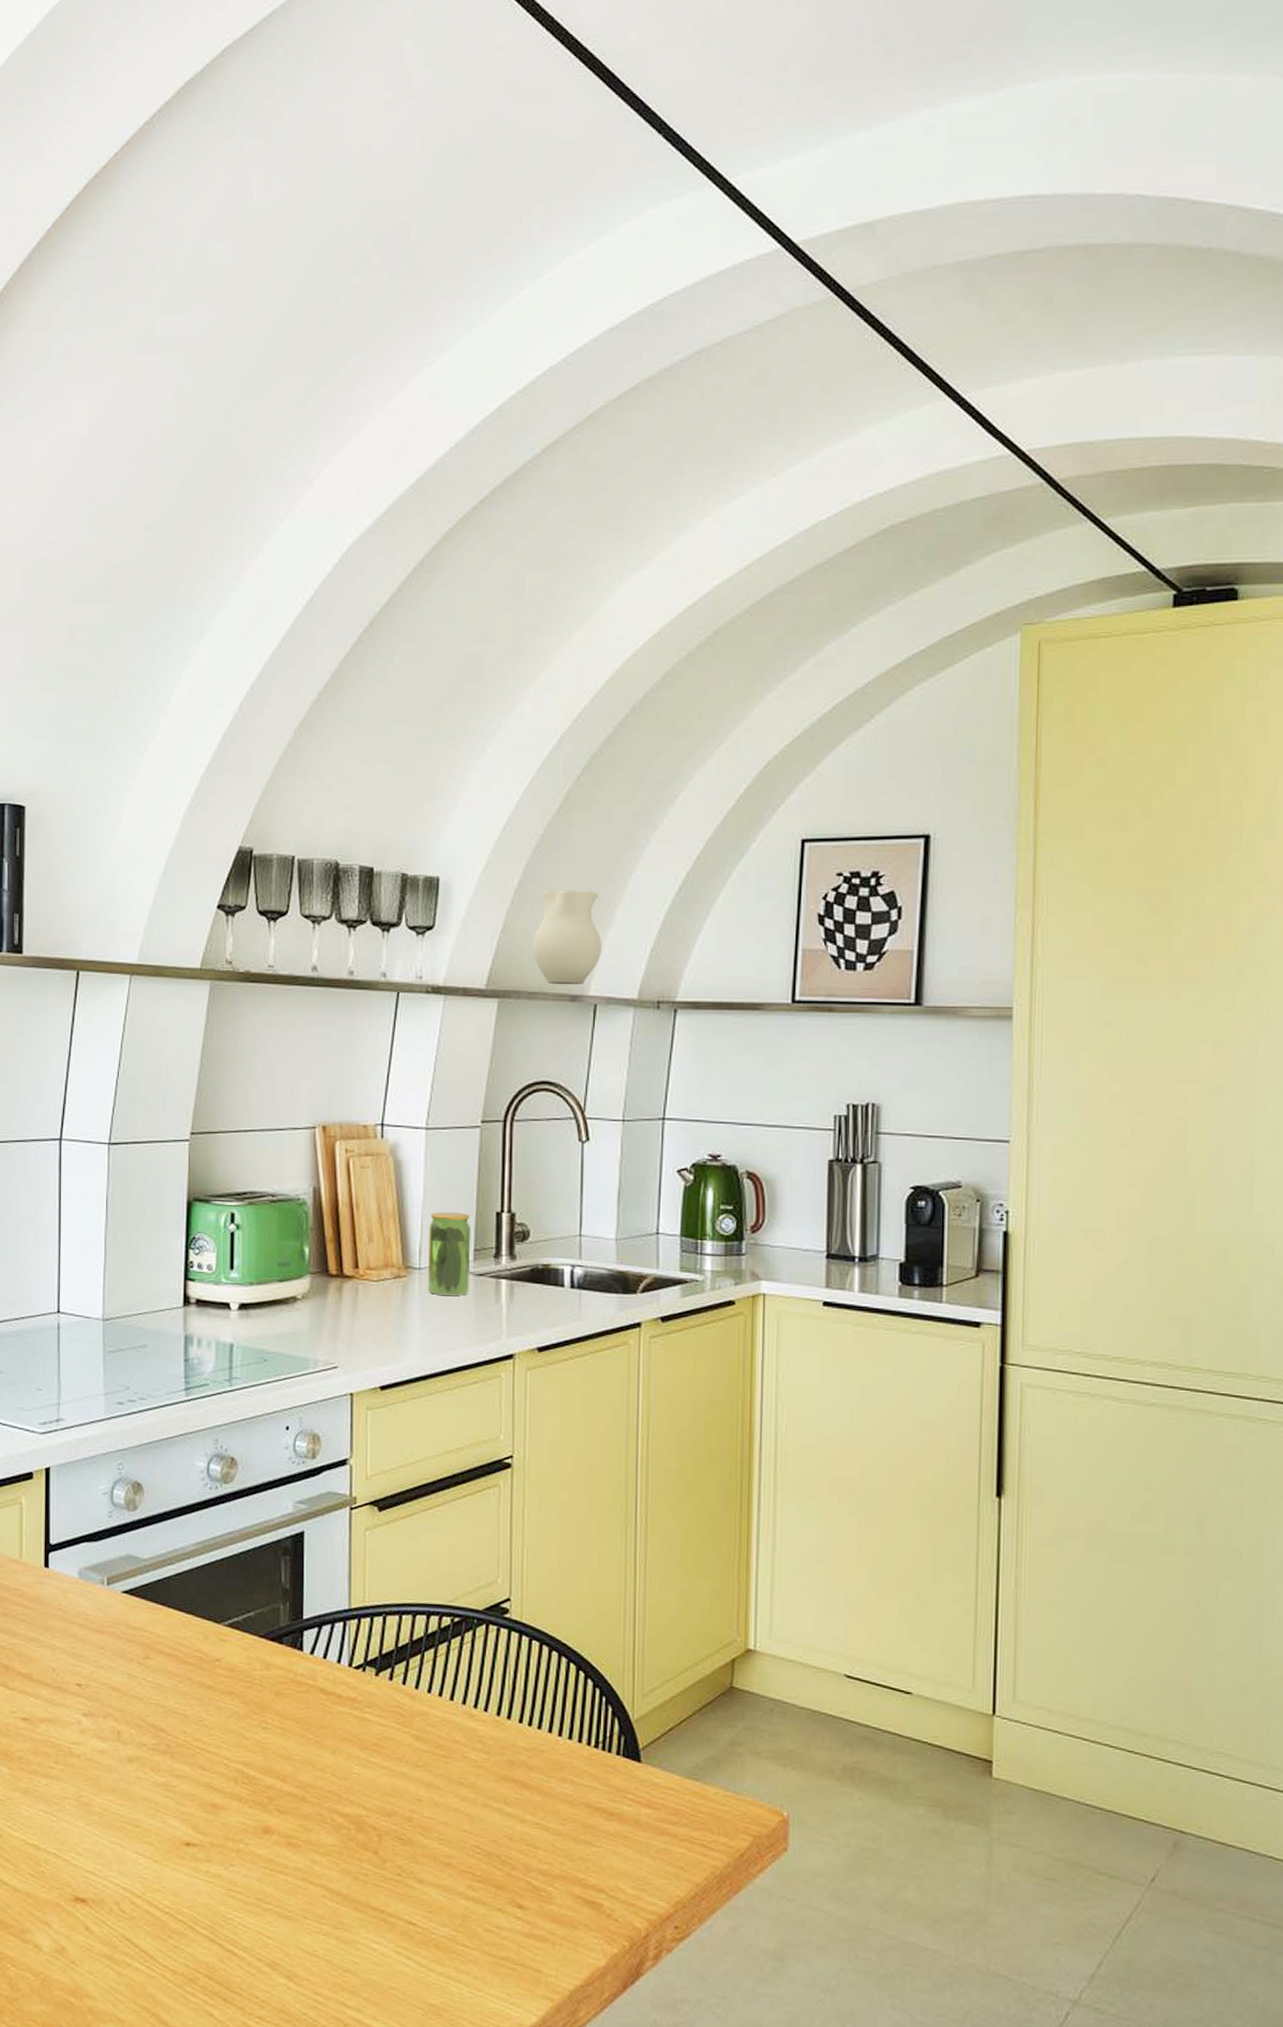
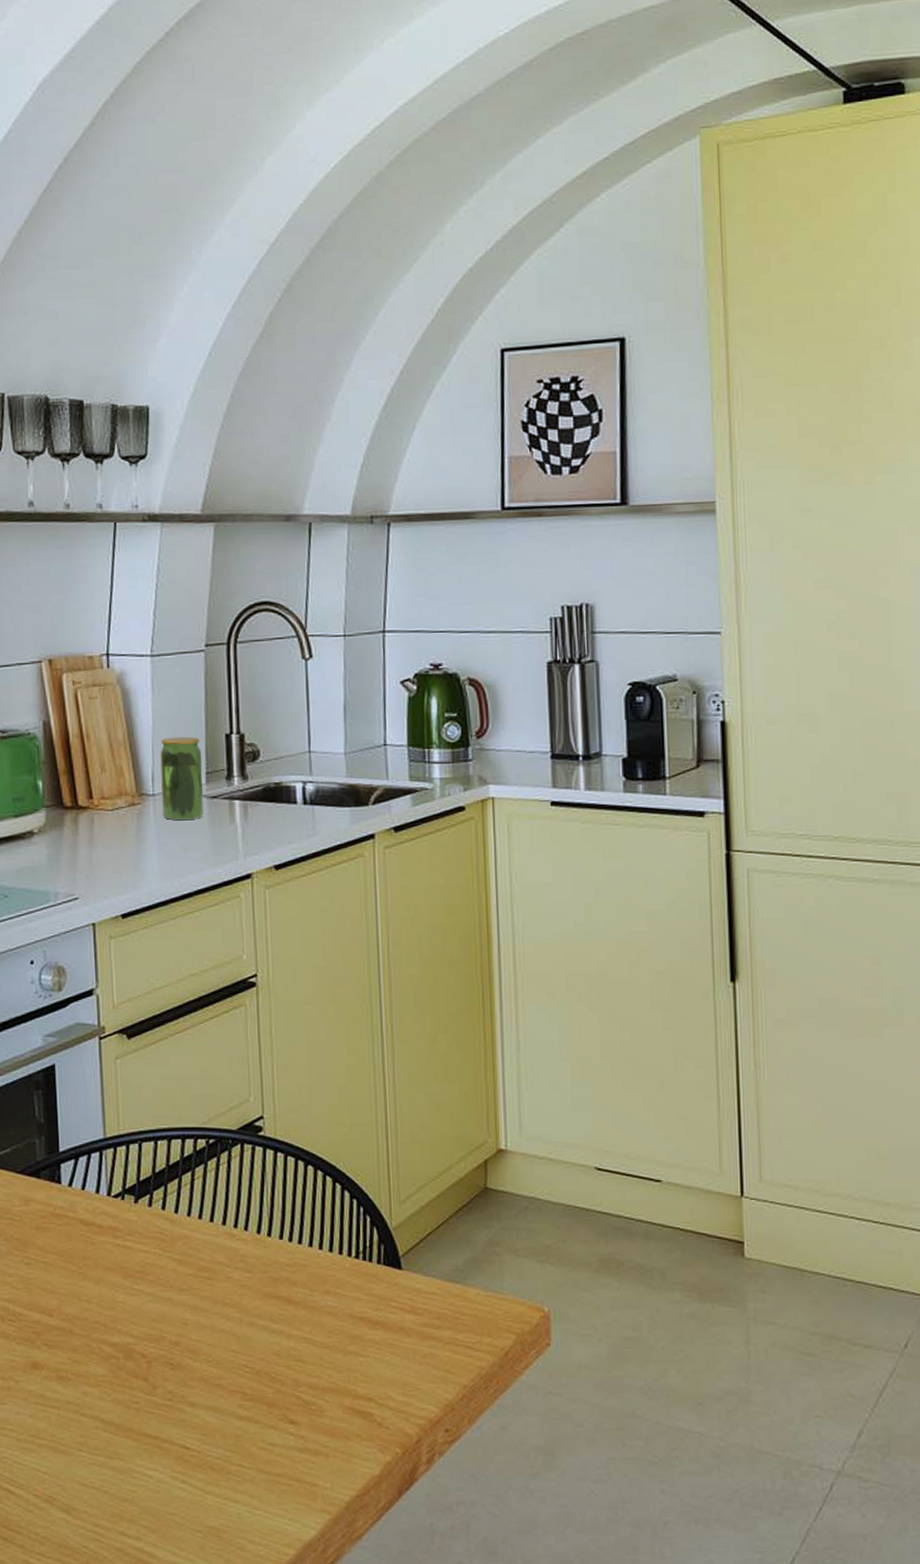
ceramic pitcher: present [531,890,601,985] -> none [244,411,313,506]

